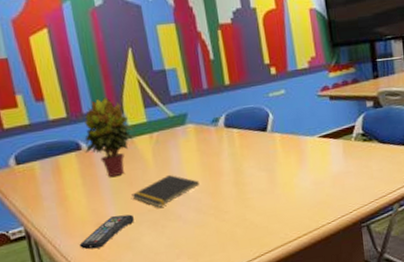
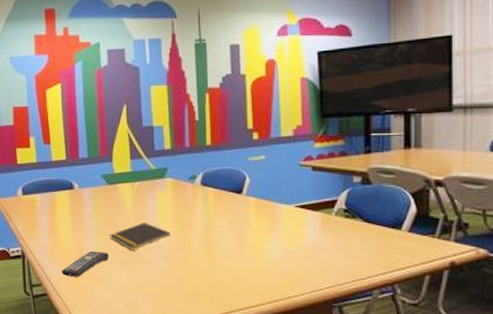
potted plant: present [84,97,136,177] -> none [76,146,120,216]

